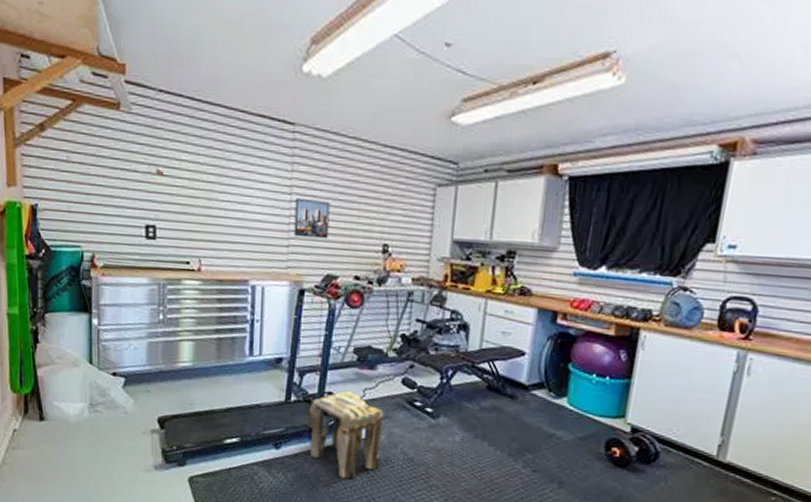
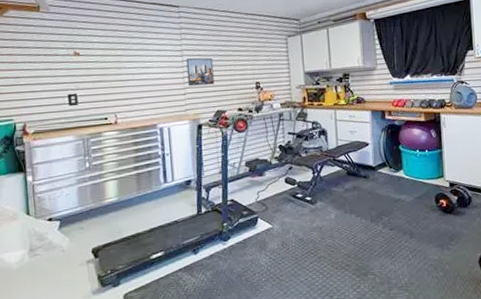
stool: present [308,391,384,479] -> none [217,196,278,267]

